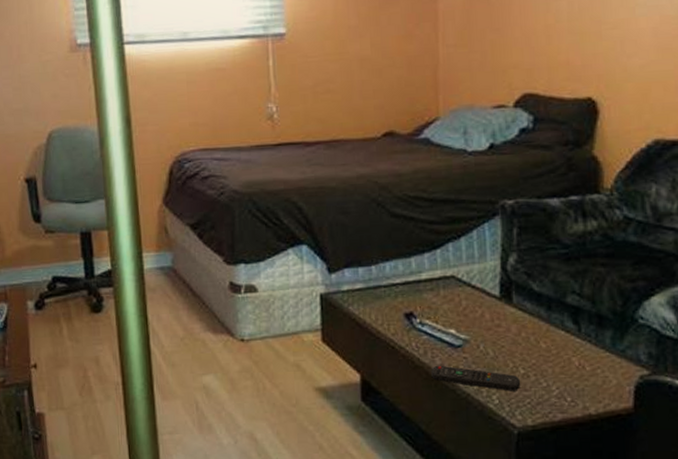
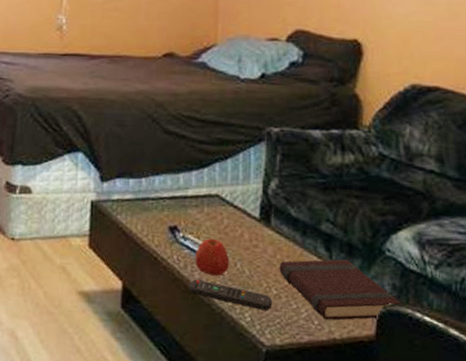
apple: none [435,321,472,359] -> present [195,238,230,276]
book: none [524,331,660,396] -> present [279,259,402,320]

